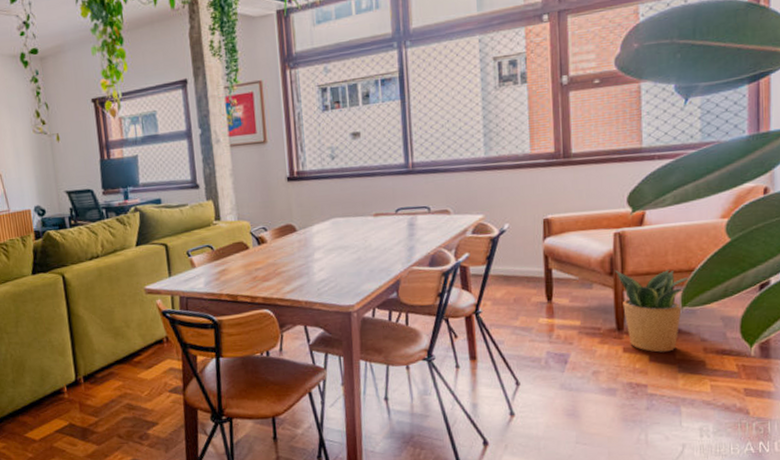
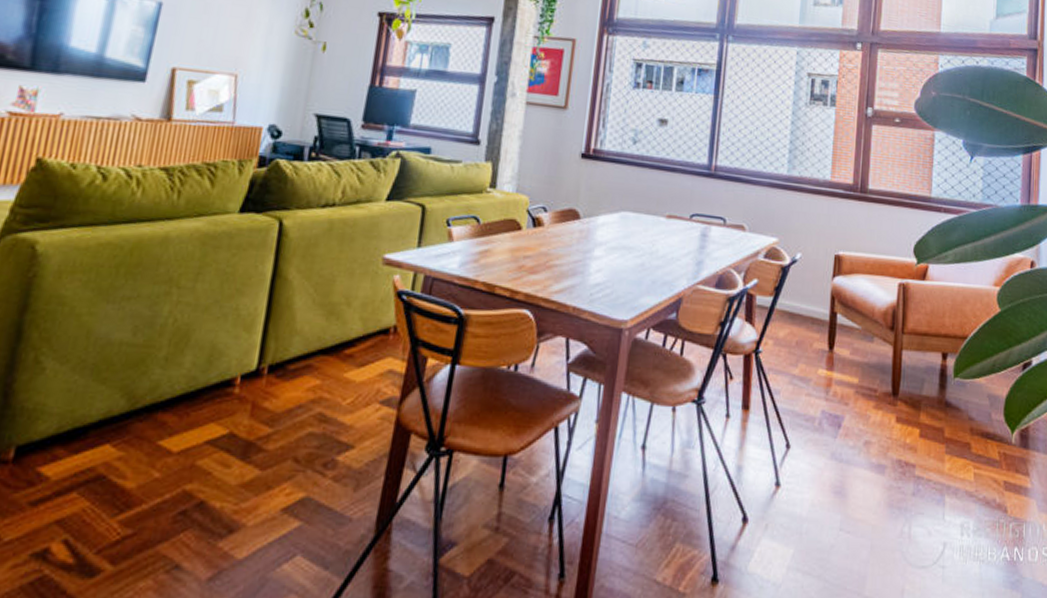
potted plant: present [615,268,690,353] -> none [896,326,963,428]

